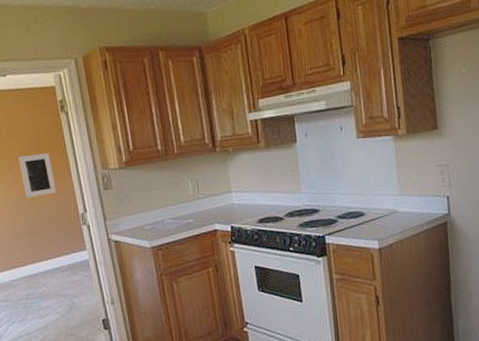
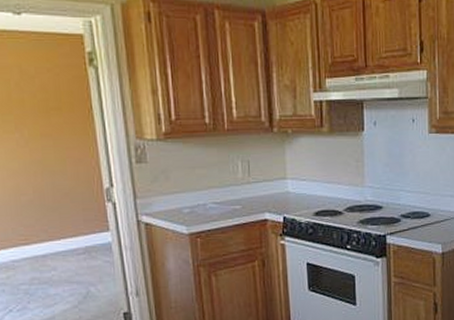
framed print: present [18,153,57,199] -> none [30,113,77,165]

